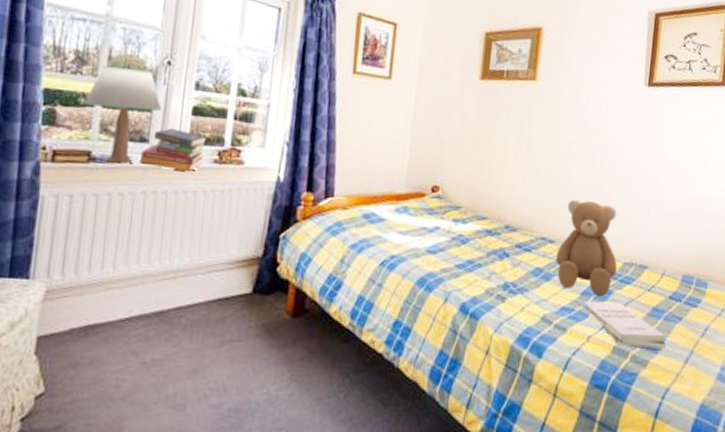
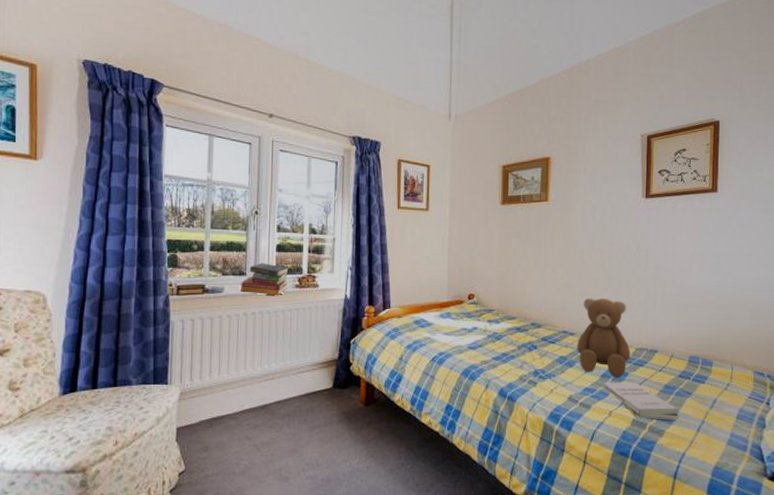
table lamp: present [83,64,163,165] -> none [196,216,254,294]

